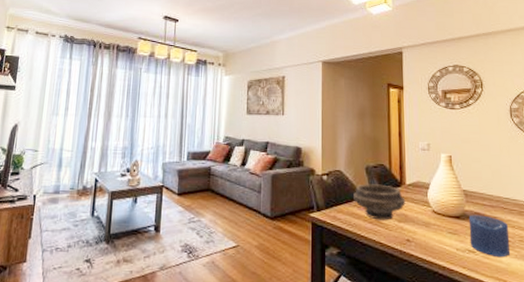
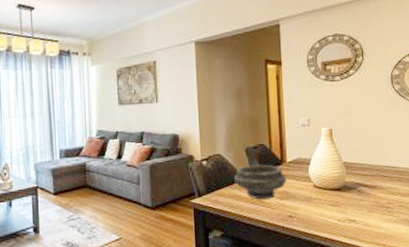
candle: present [468,215,511,258] -> none [349,185,390,224]

